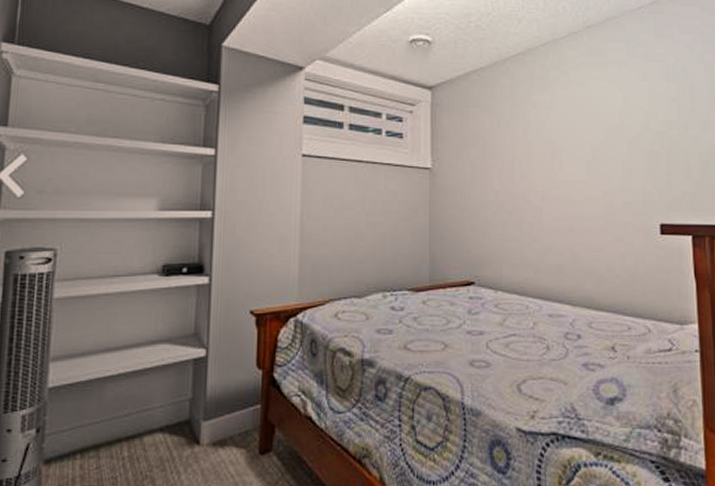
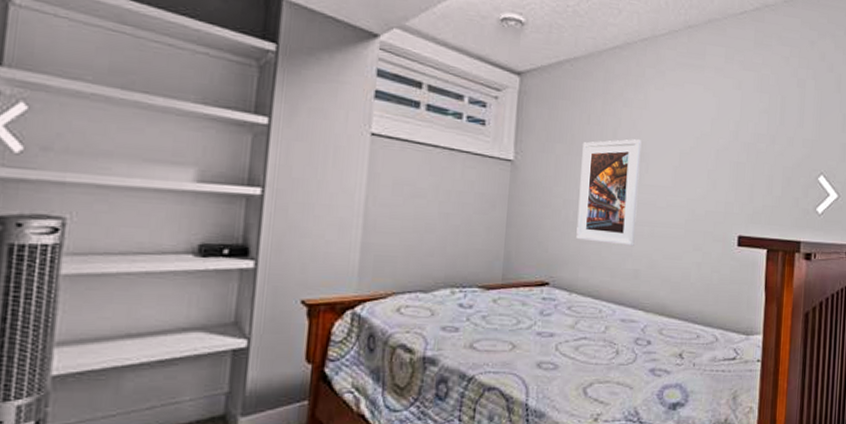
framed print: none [496,138,555,242] -> present [576,139,642,247]

